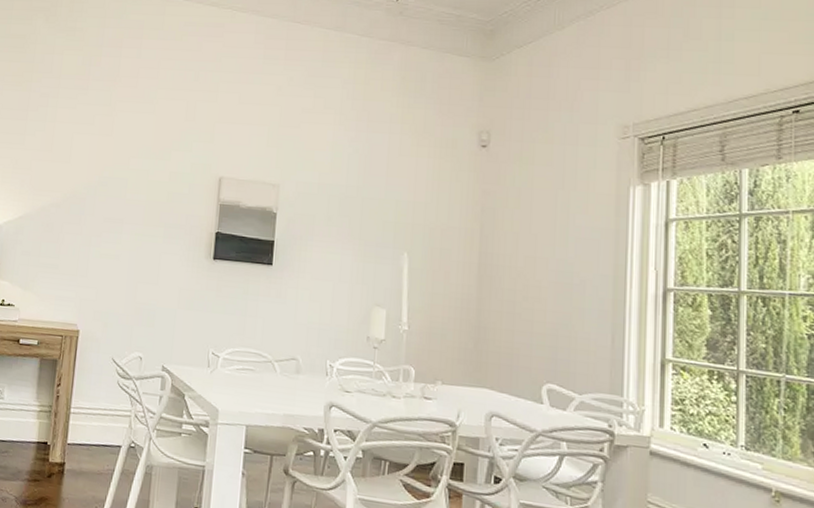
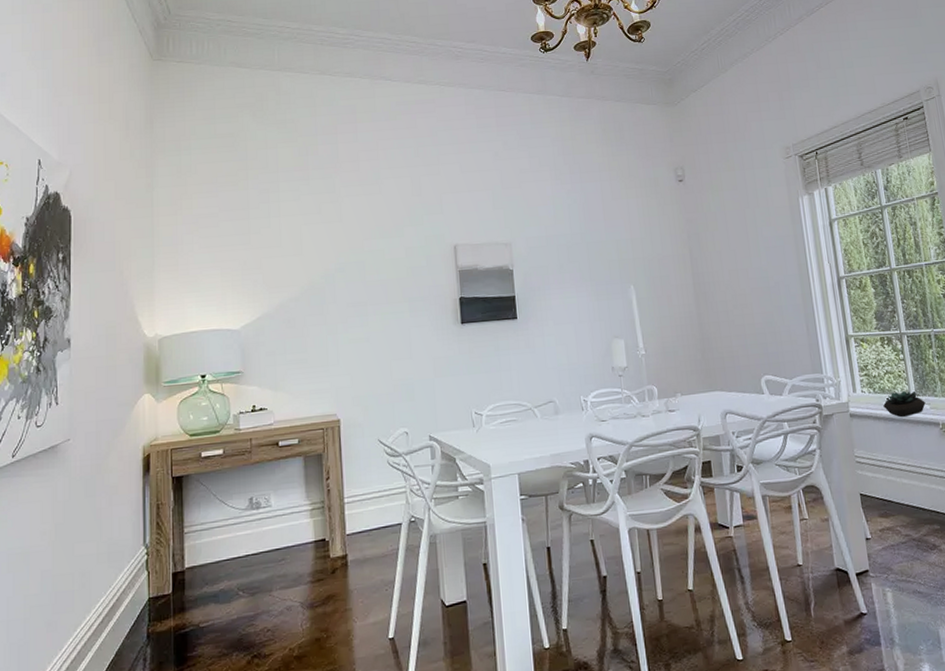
succulent plant: none [697,438,757,473] -> present [883,390,926,418]

